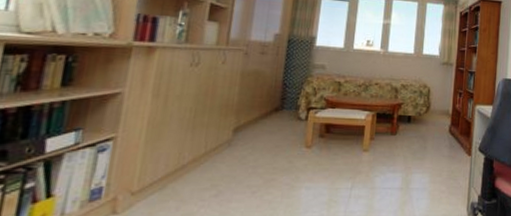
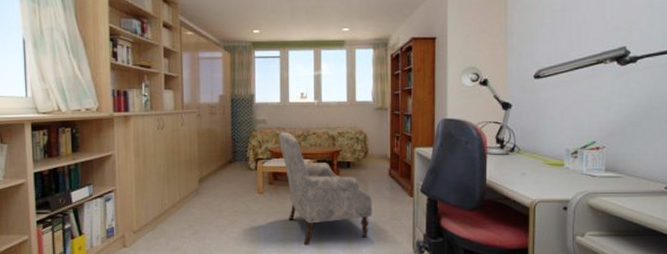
armchair: none [336,79,431,209] -> present [278,131,373,246]

